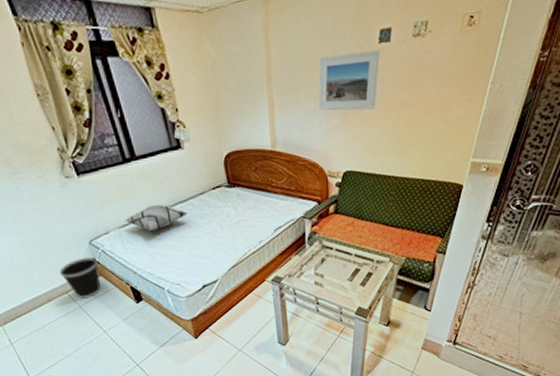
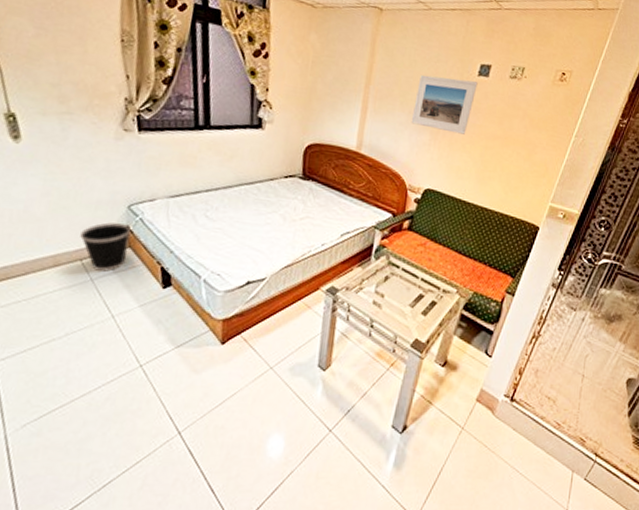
decorative pillow: present [125,205,188,231] -> none [177,180,251,209]

